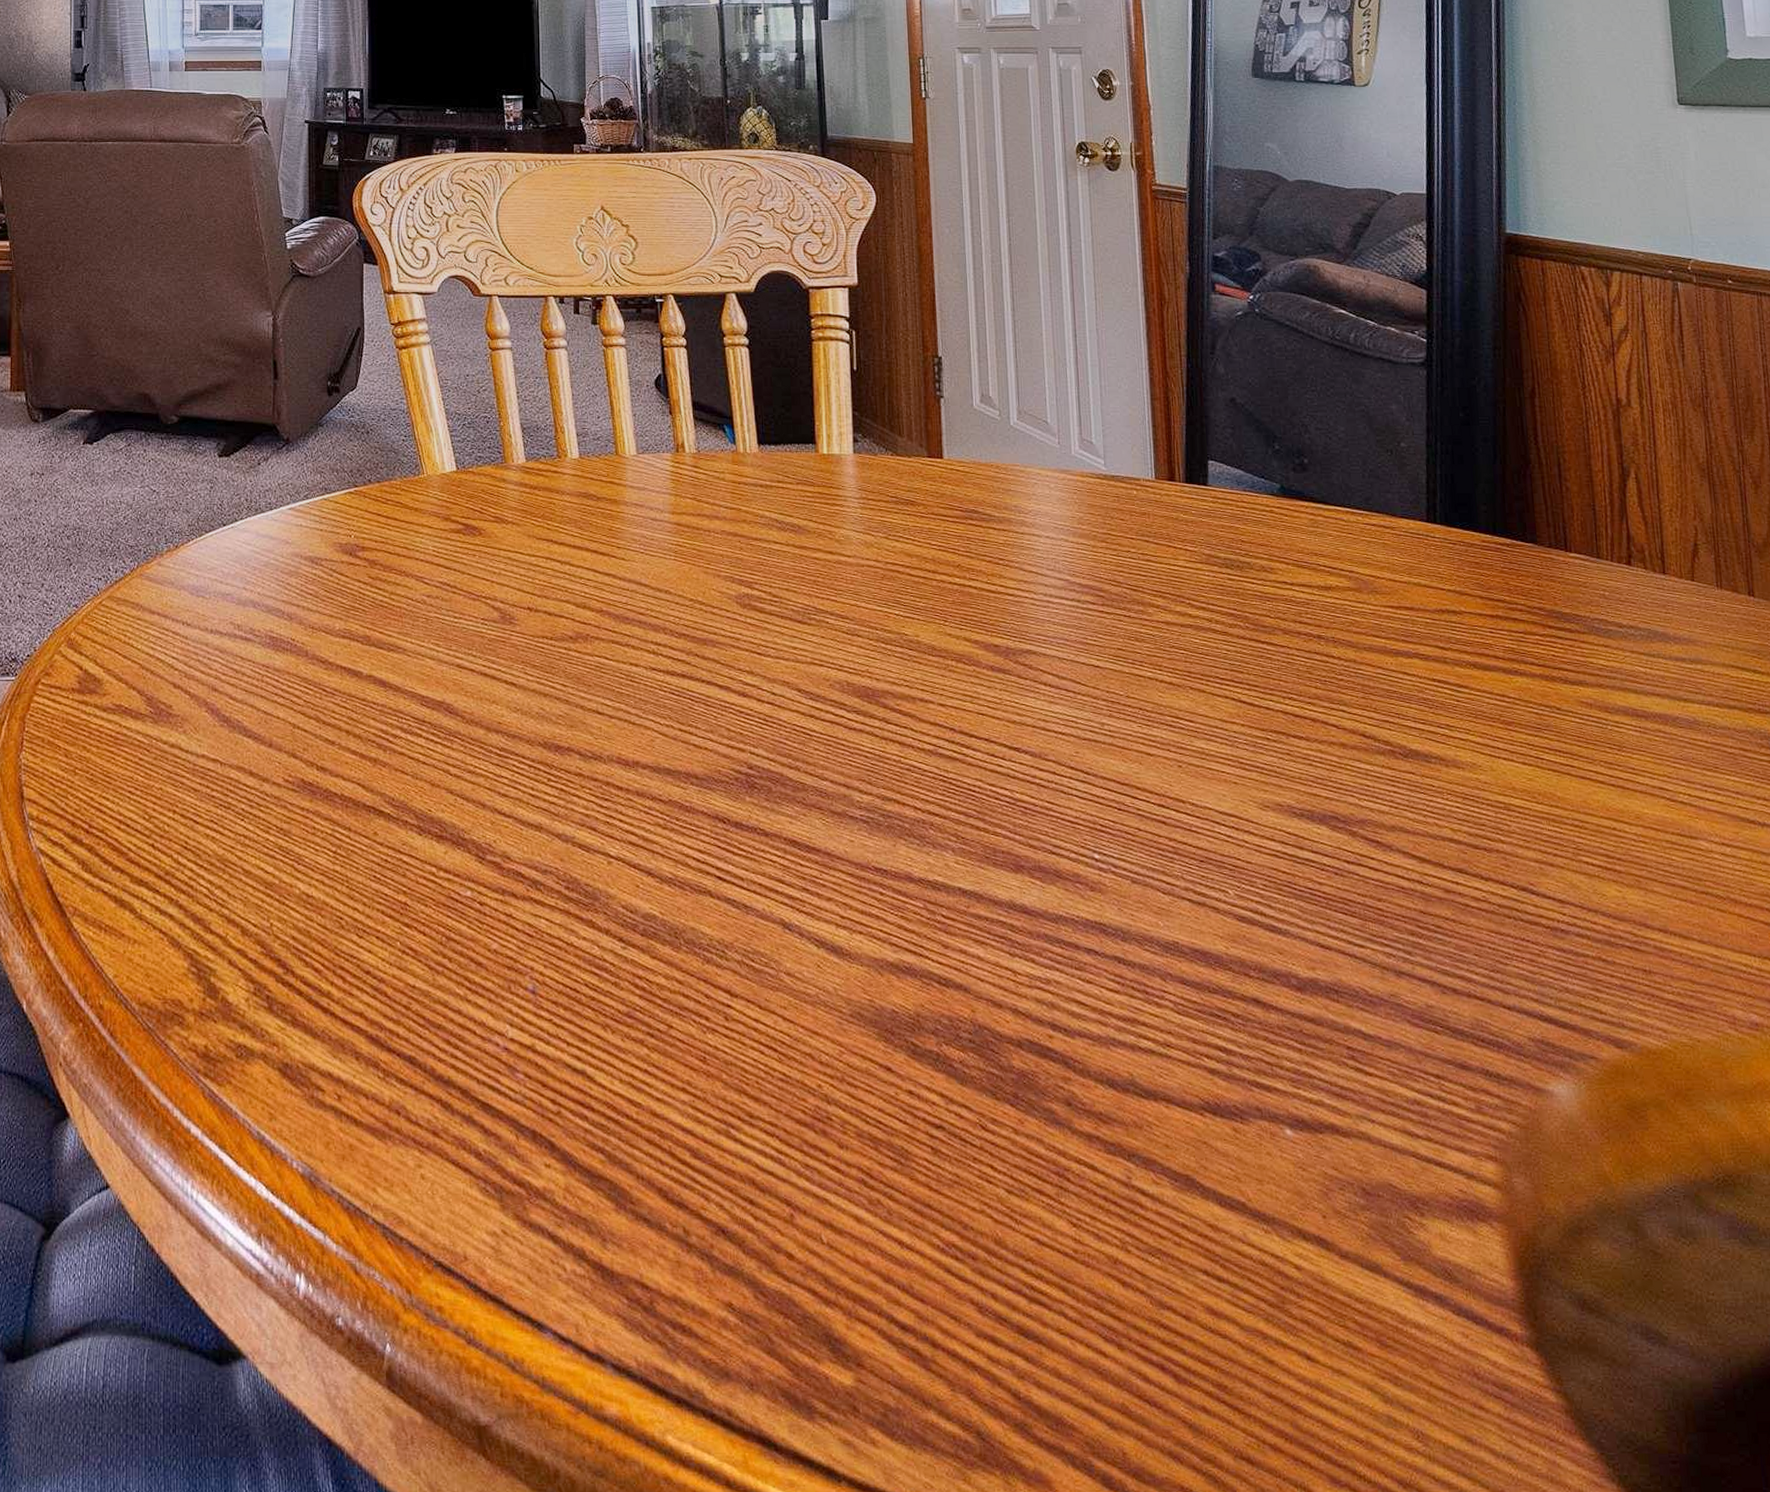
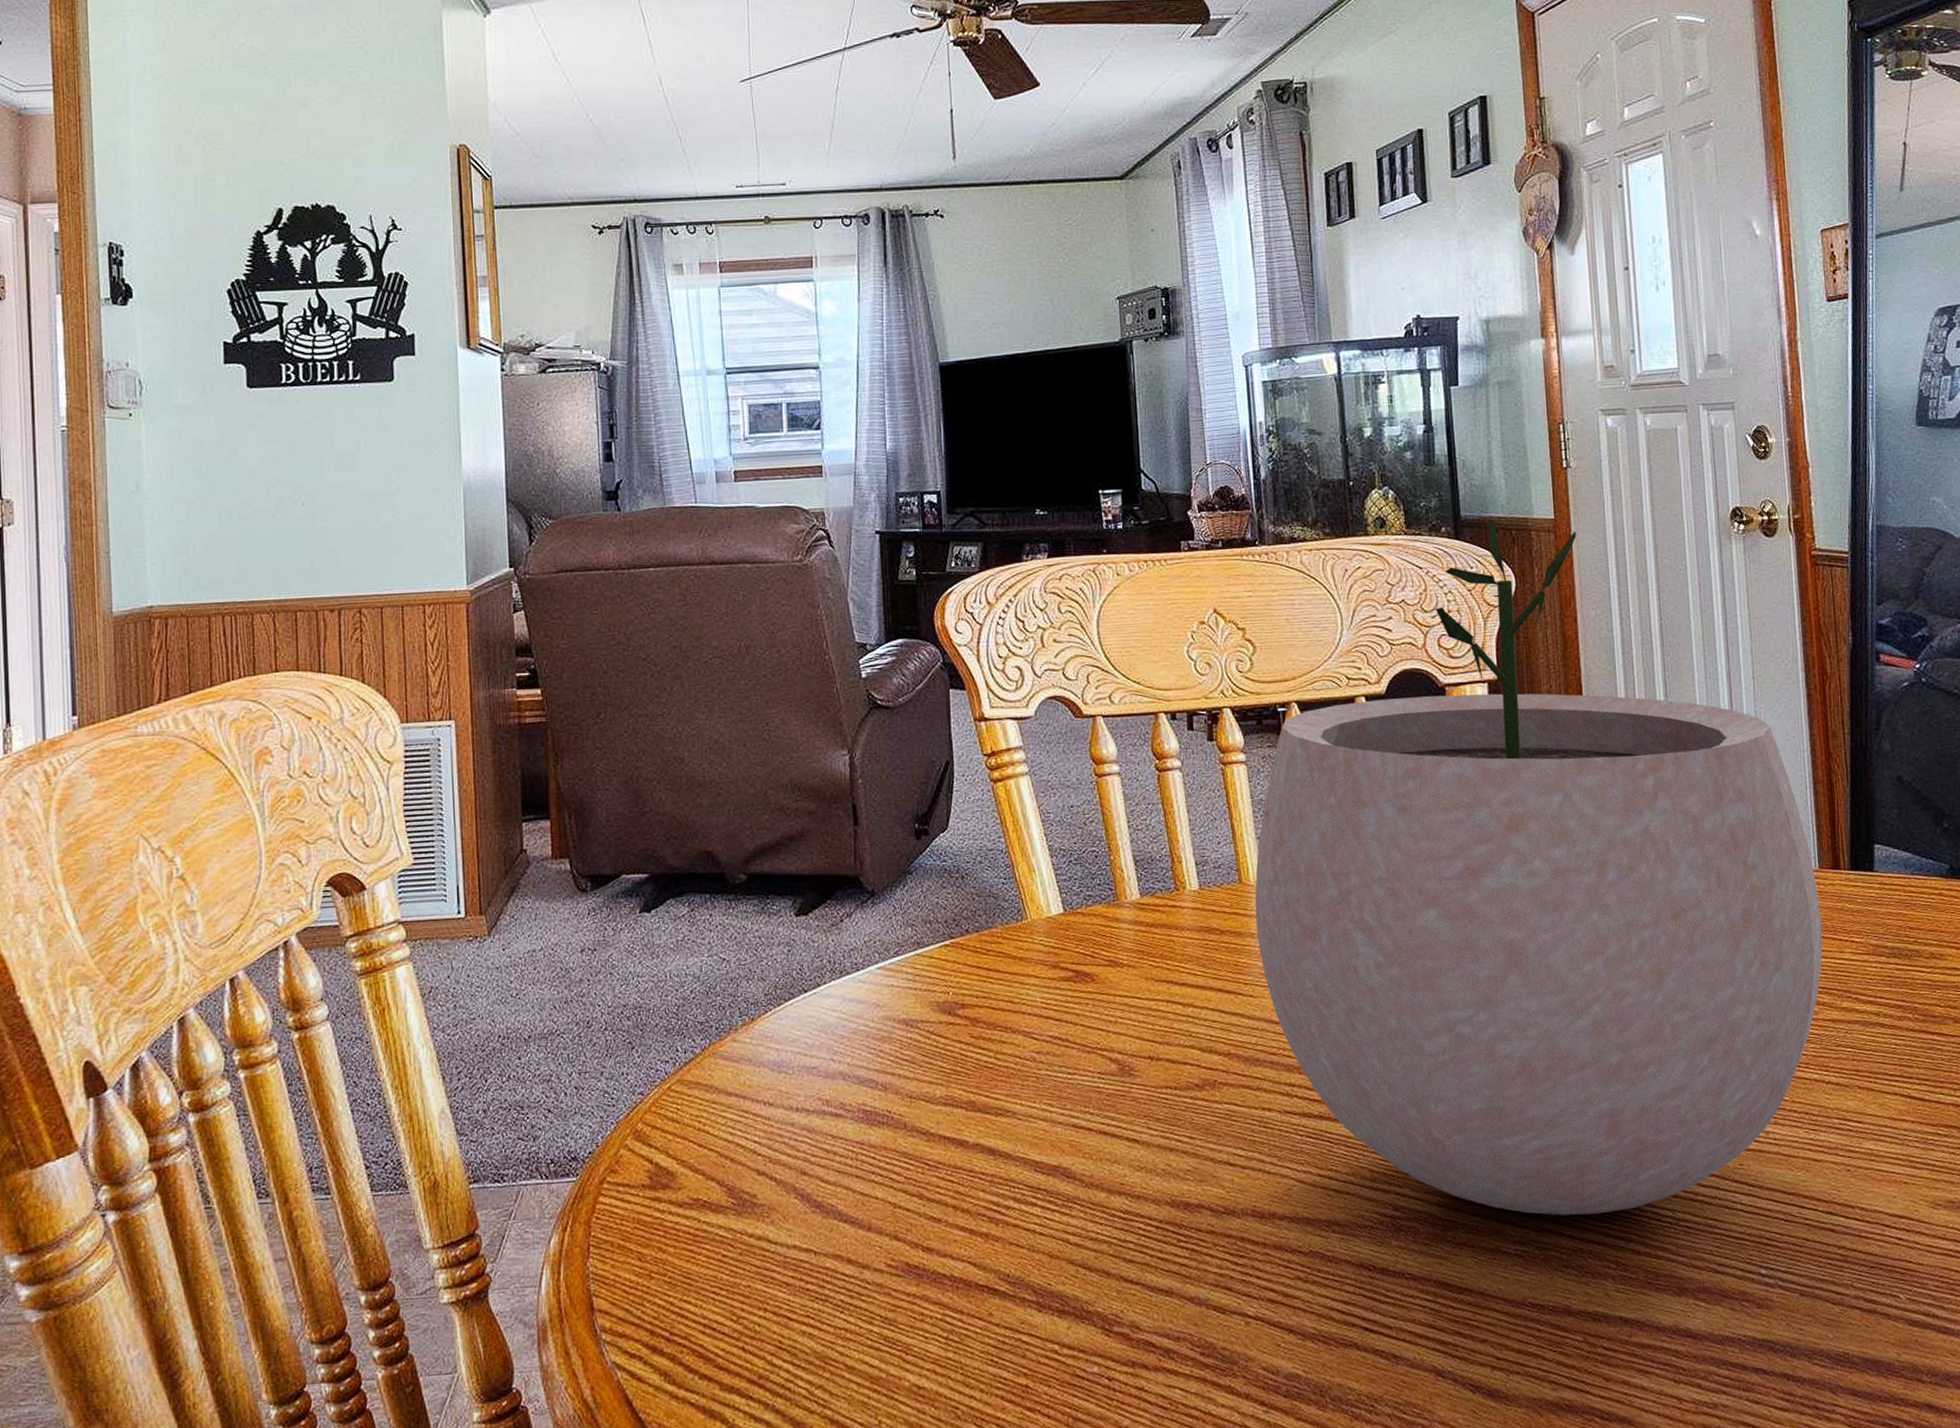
plant pot: none [629,139,1158,788] -> present [1254,517,1823,1216]

